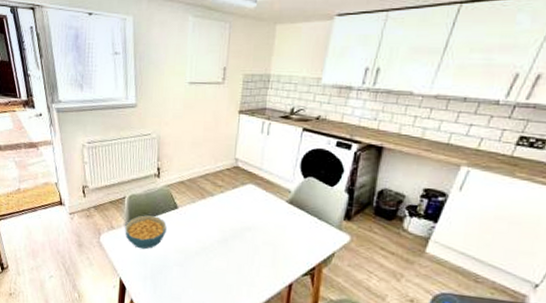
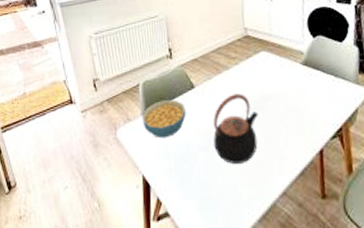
teapot: none [189,220,235,284] -> present [213,93,258,164]

